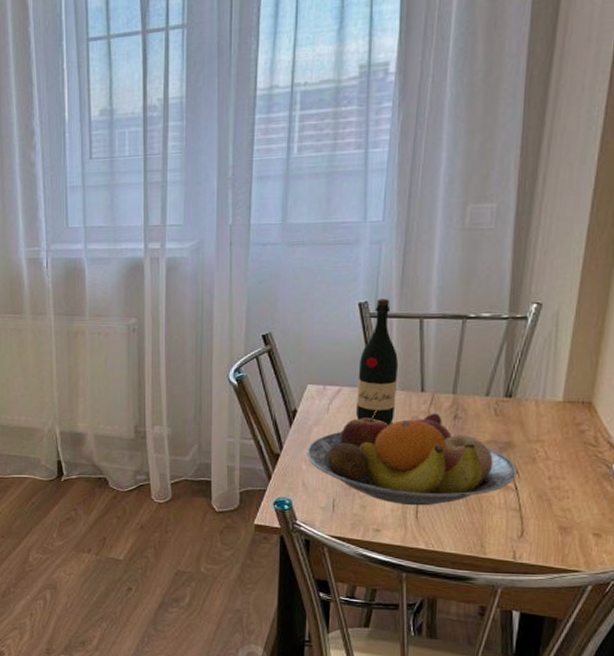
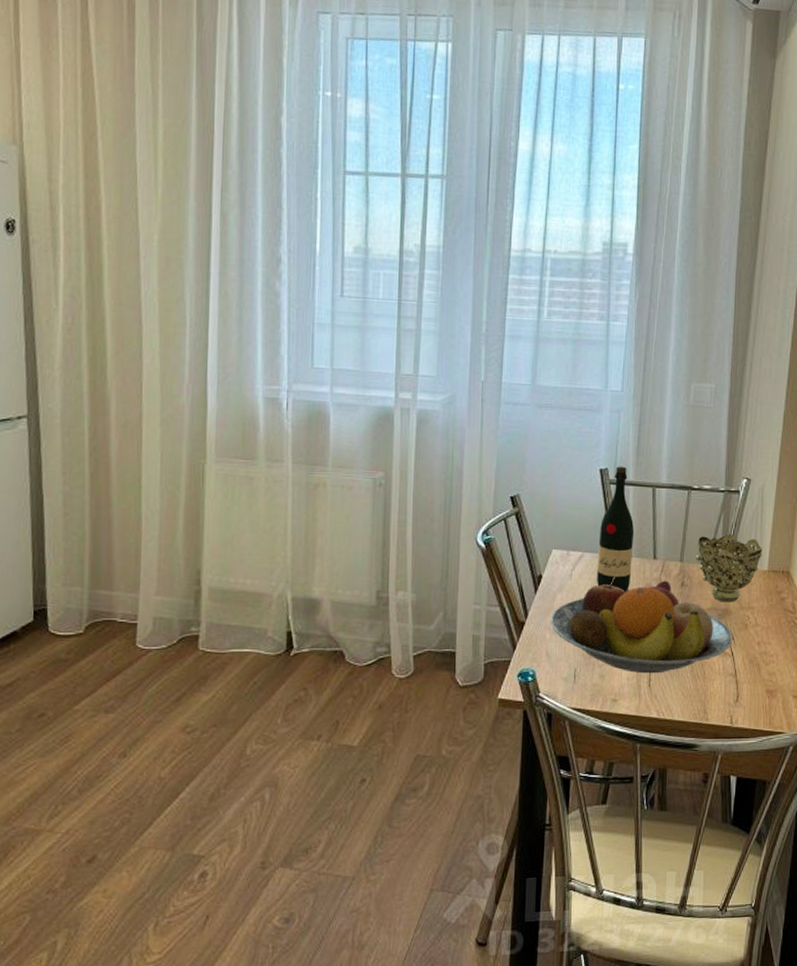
decorative bowl: none [471,364,557,435] -> present [695,534,763,602]

